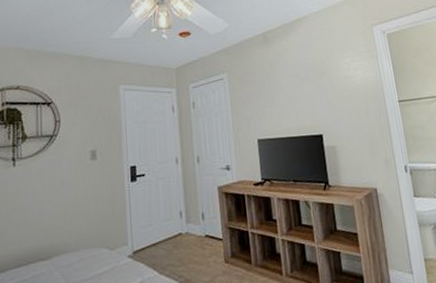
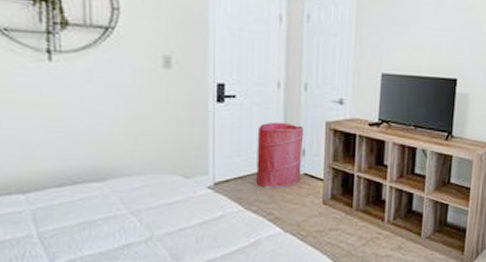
laundry hamper: none [163,191,203,253] -> present [256,122,304,189]

